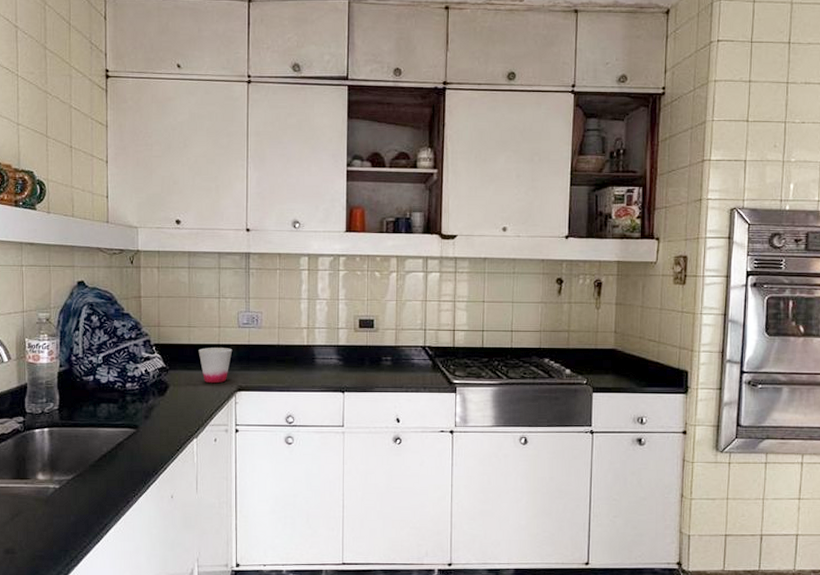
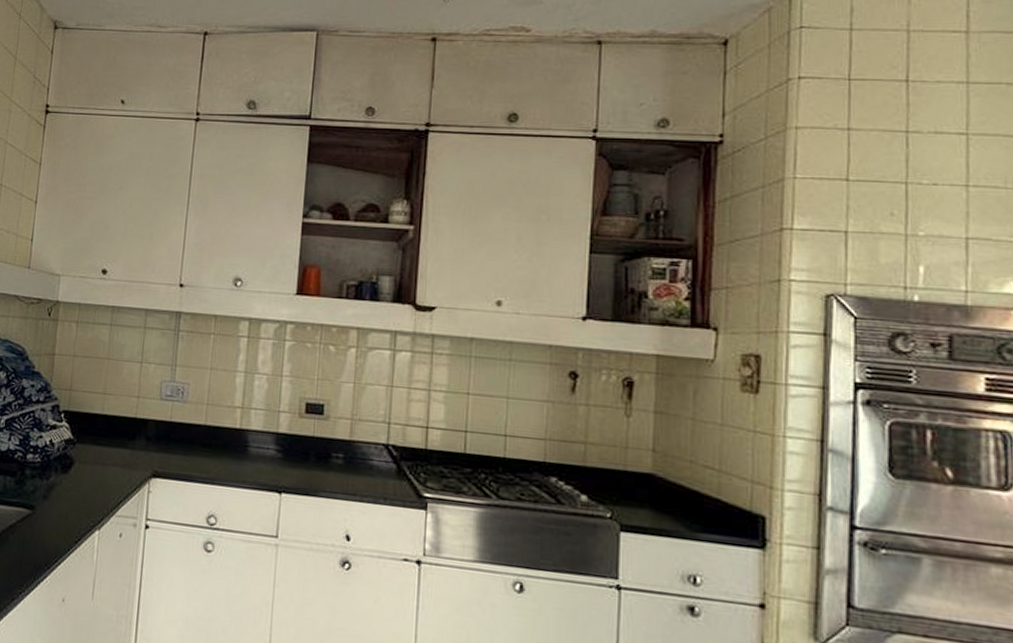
cup: present [198,348,233,384] -> none [111,420,151,465]

